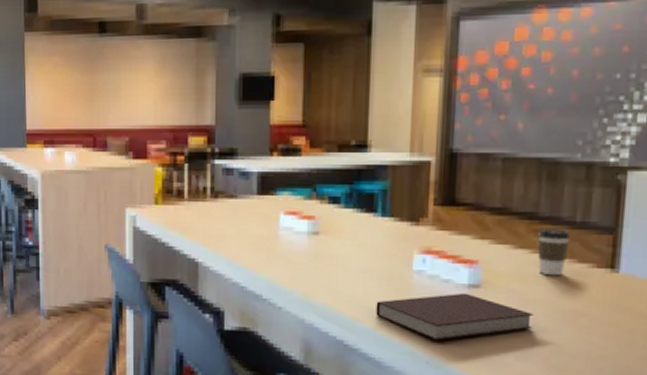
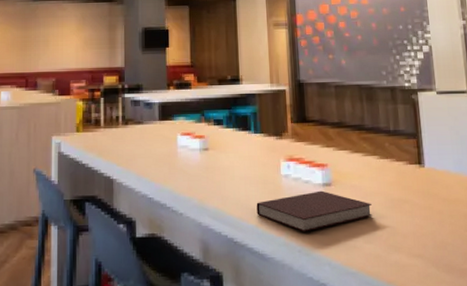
coffee cup: present [537,228,570,276] -> none [366,136,388,173]

